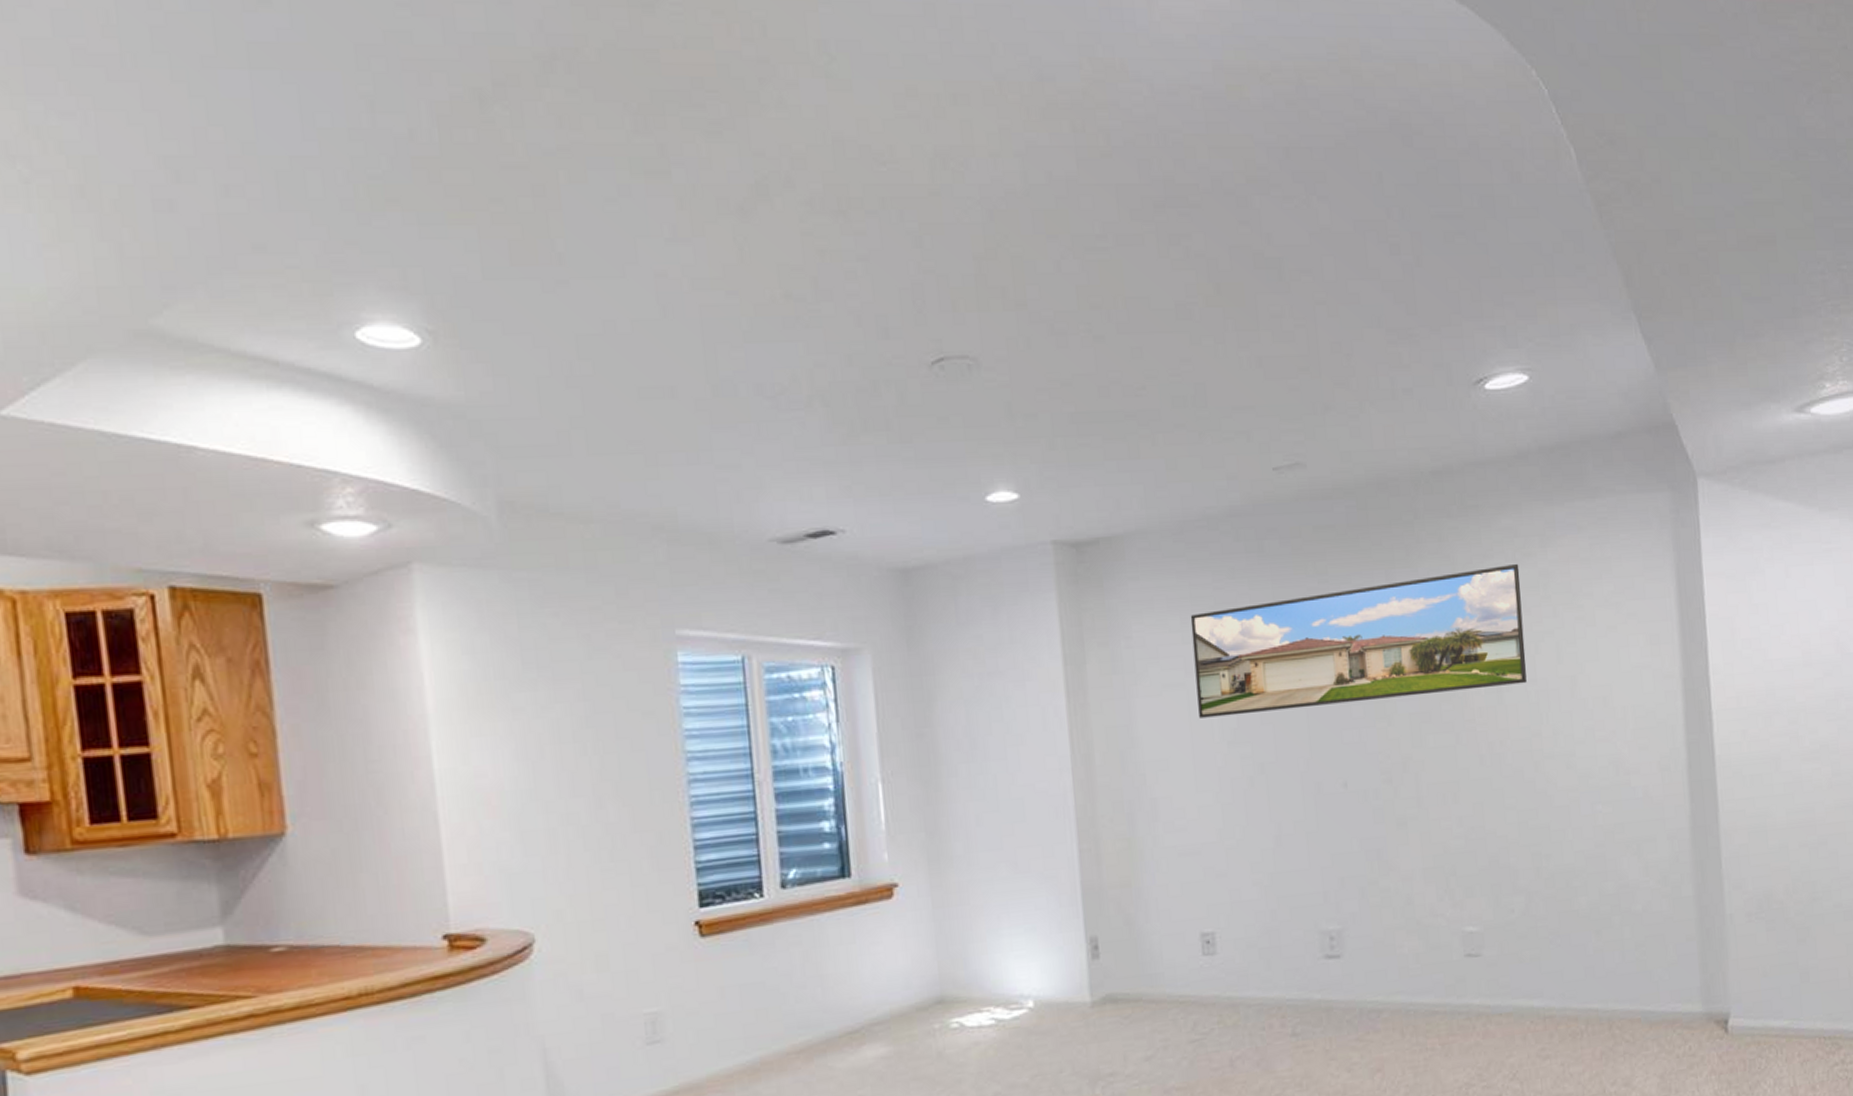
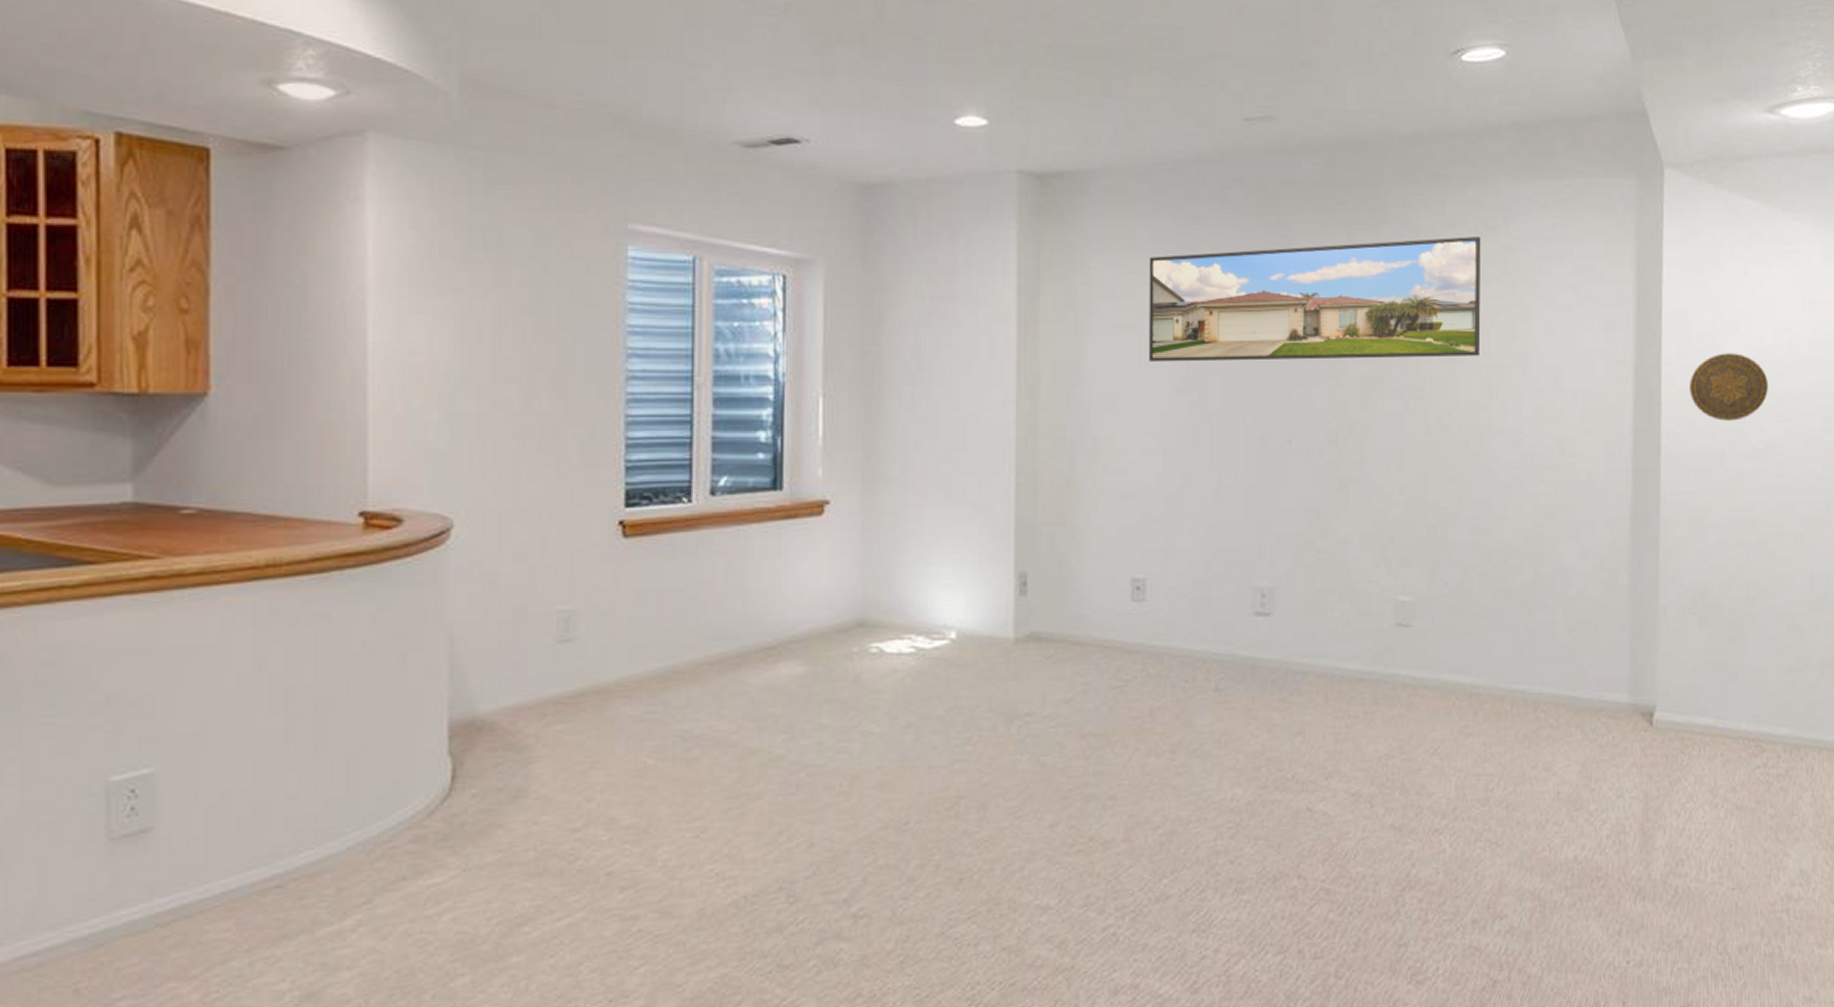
decorative plate: none [1739,656,1819,725] -> present [1690,353,1768,421]

